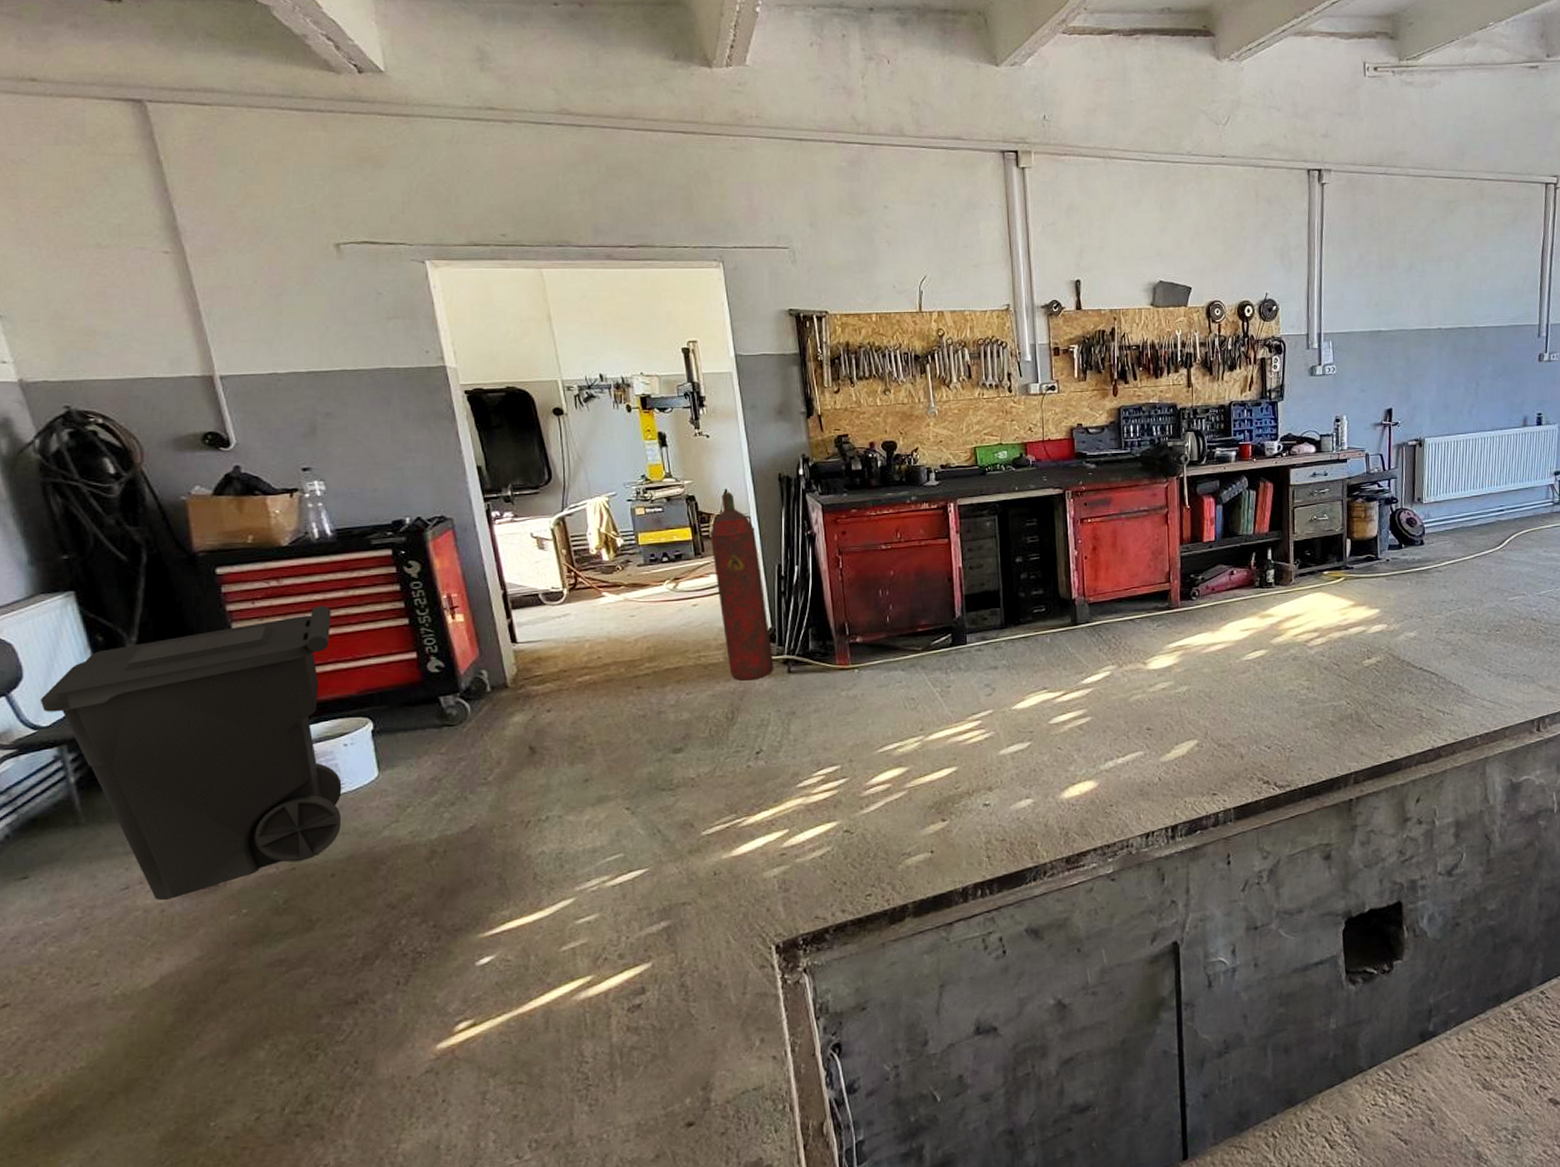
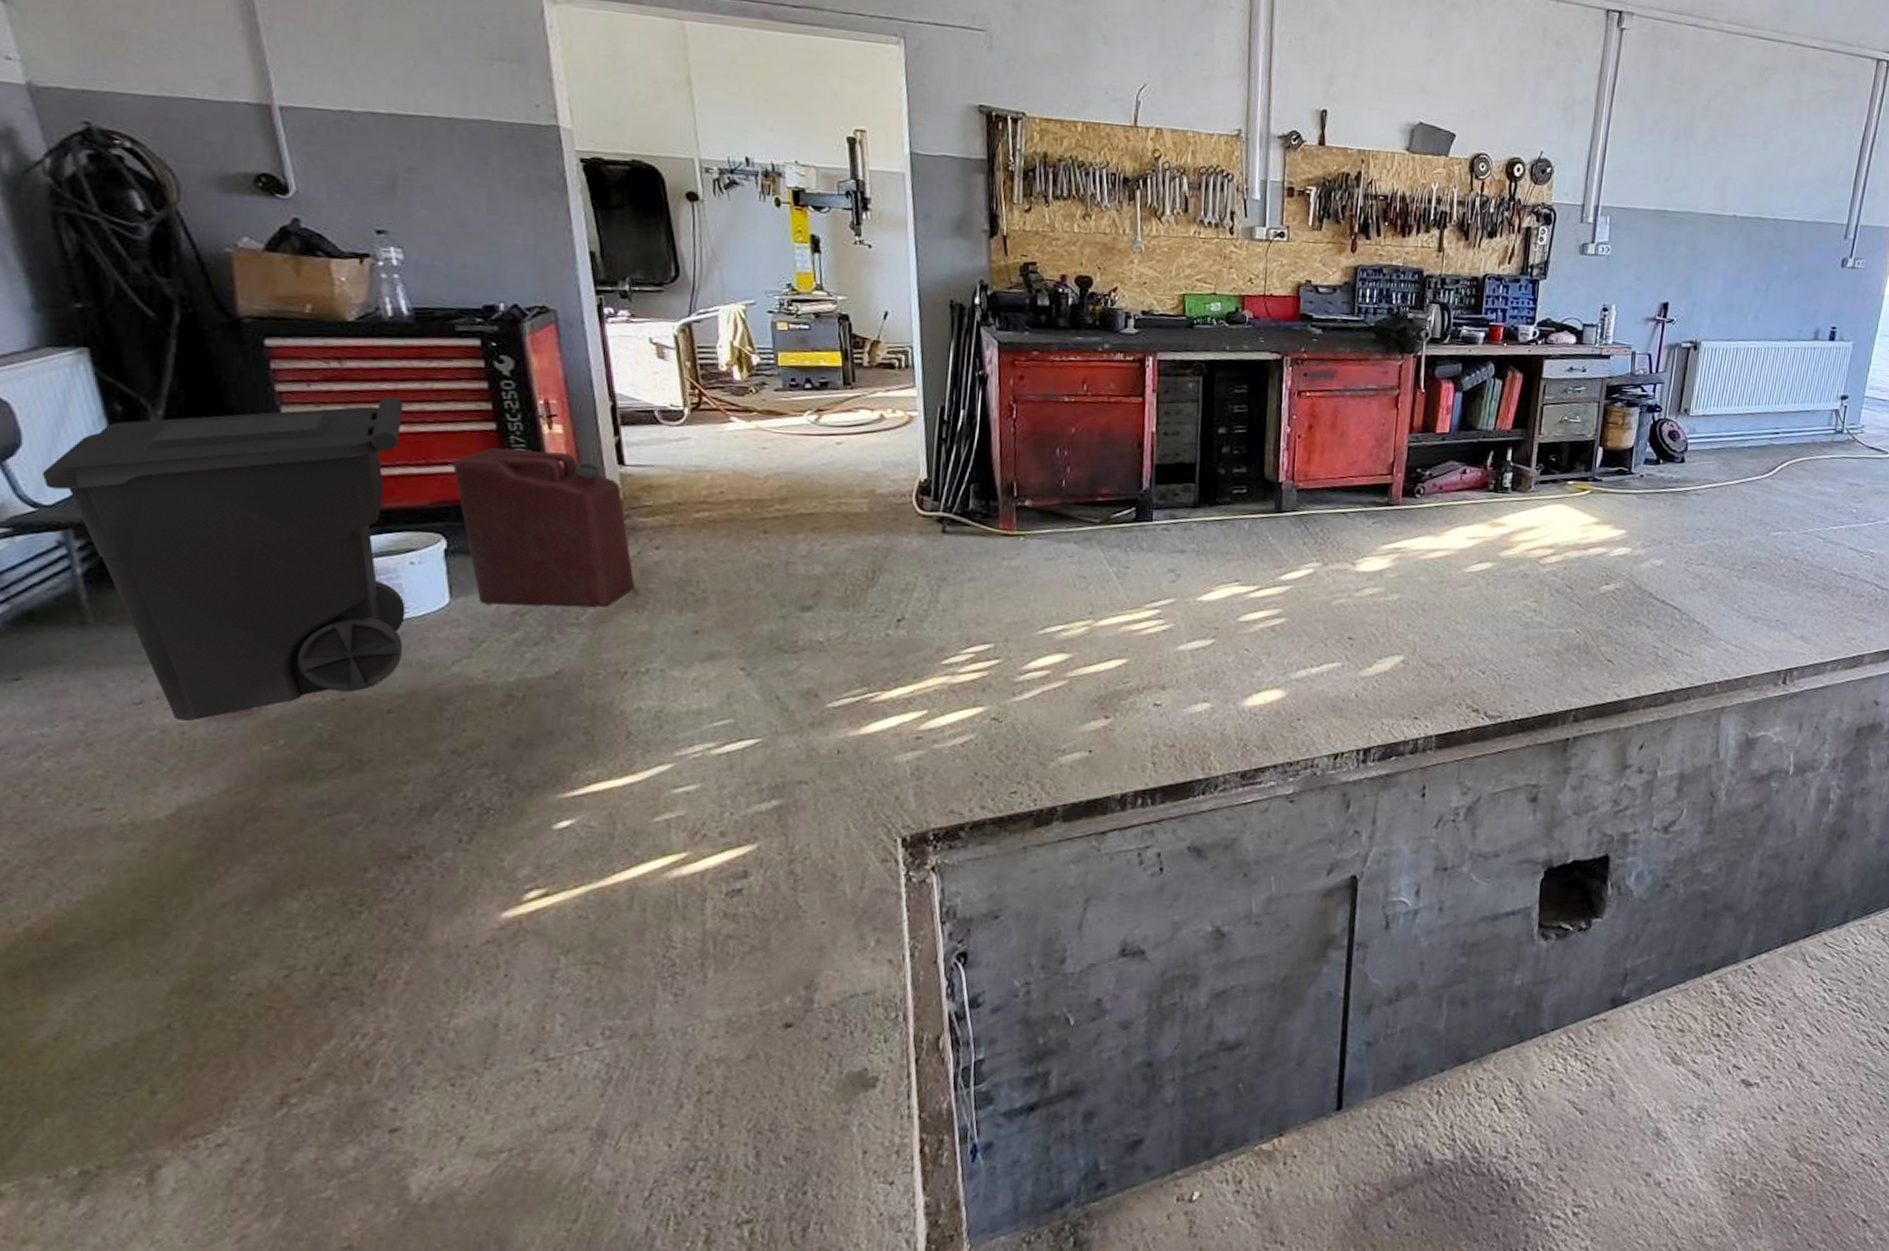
jerry can: none [375,638,532,774] -> present [453,448,635,607]
gas cylinder: present [710,492,774,681] -> none [863,314,927,537]

